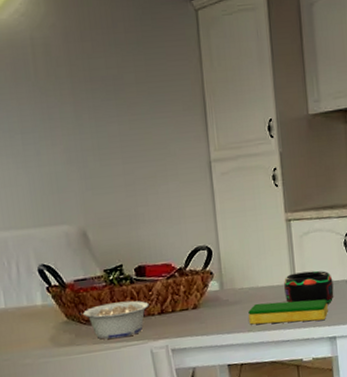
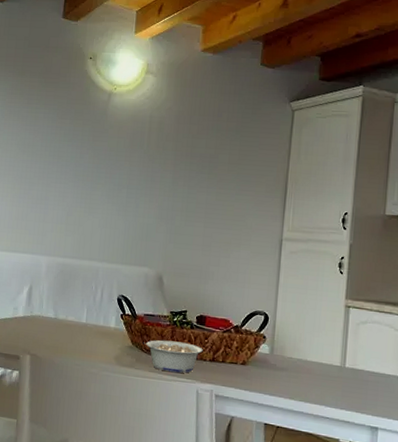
dish sponge: present [248,299,328,325] -> none [292,375,375,408]
mug: present [284,270,334,305] -> none [332,356,384,395]

